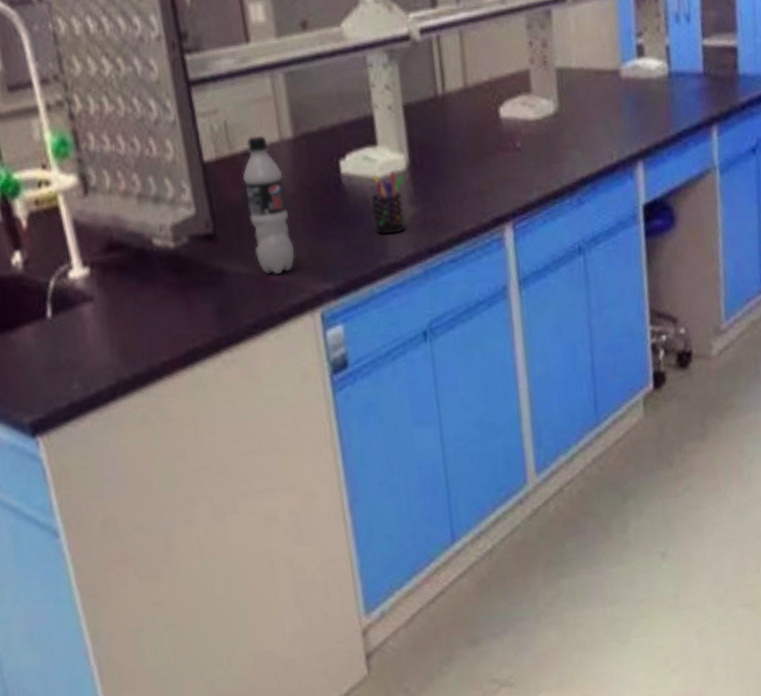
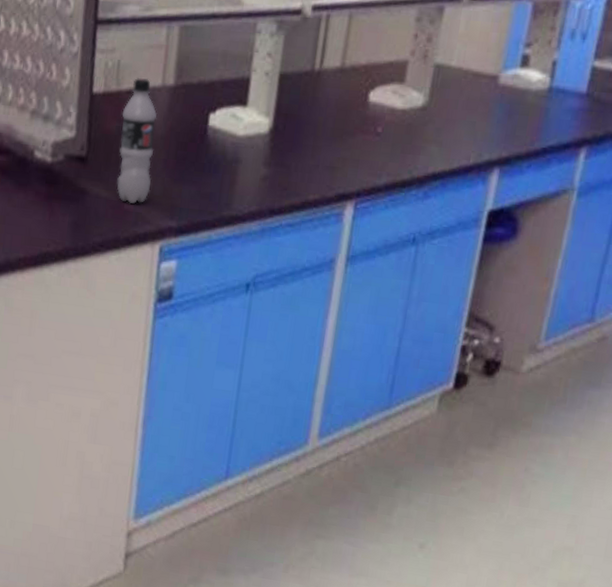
pen holder: present [371,171,405,235] -> none [226,132,263,190]

